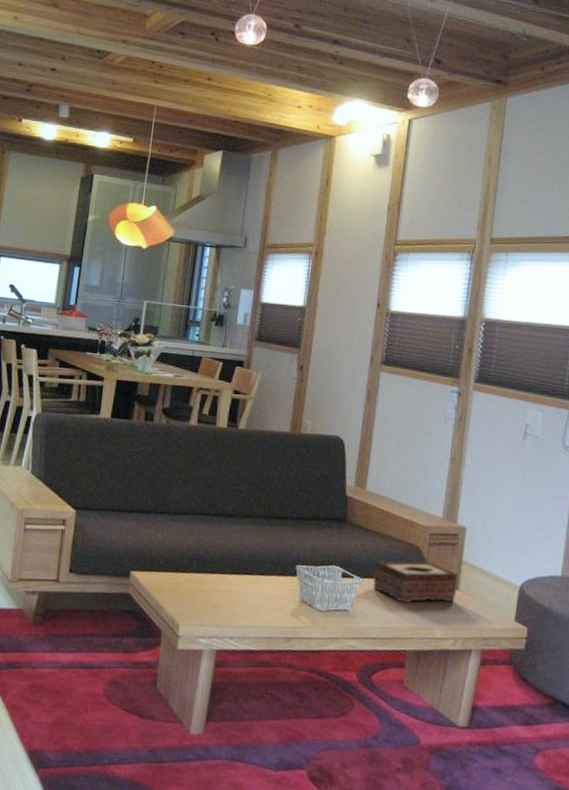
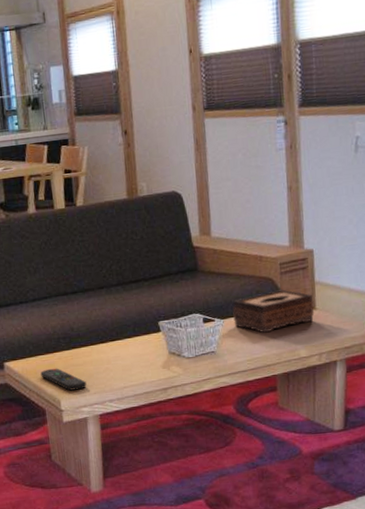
remote control: none [165,588,210,618] -> present [40,368,87,391]

